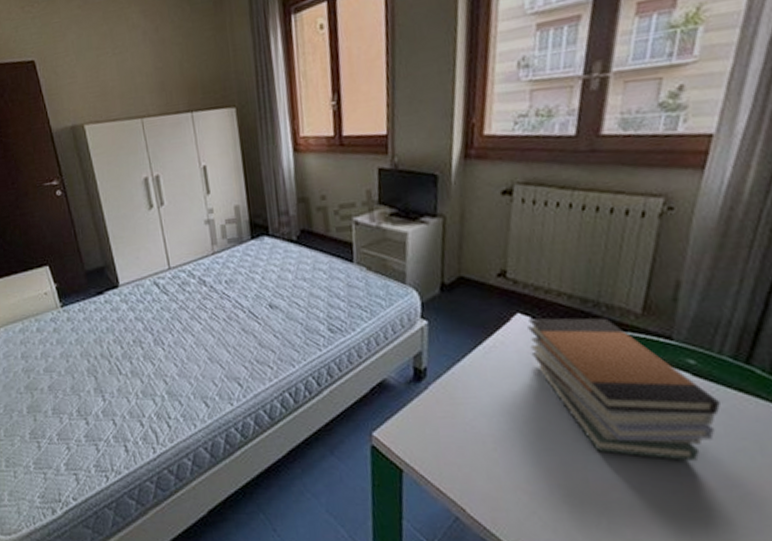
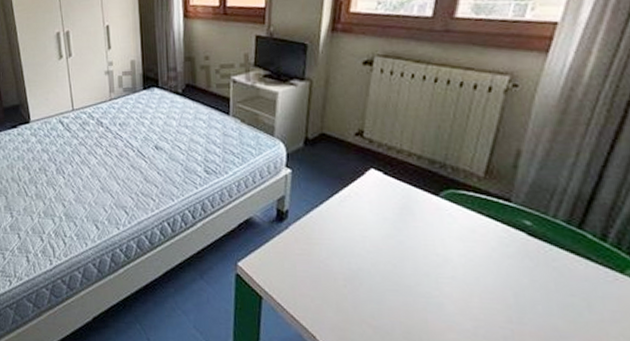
book stack: present [528,318,722,462] -> none [380,175,554,313]

